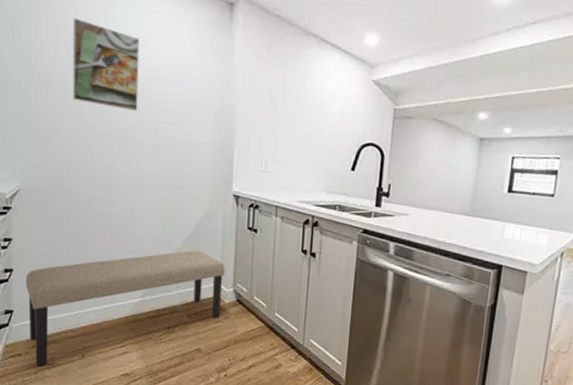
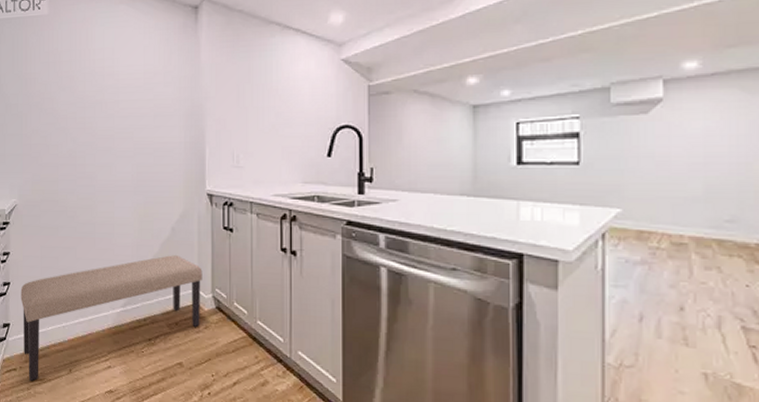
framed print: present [72,17,140,111] -> none [59,42,116,120]

